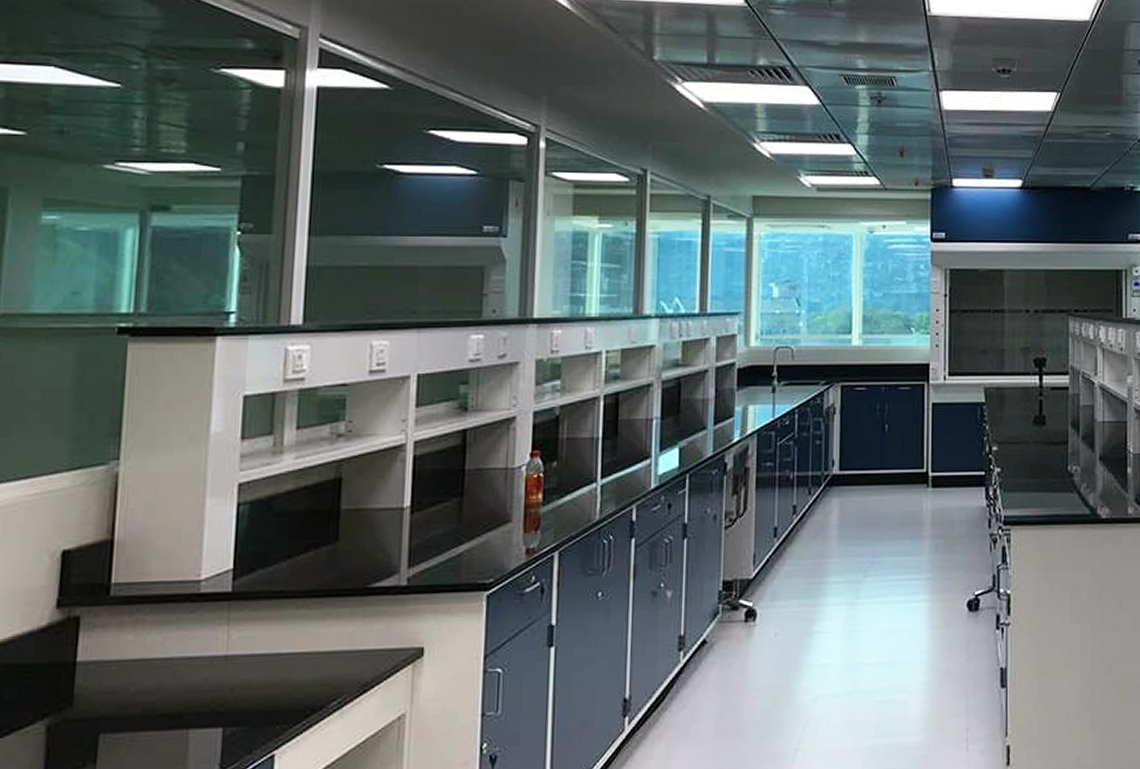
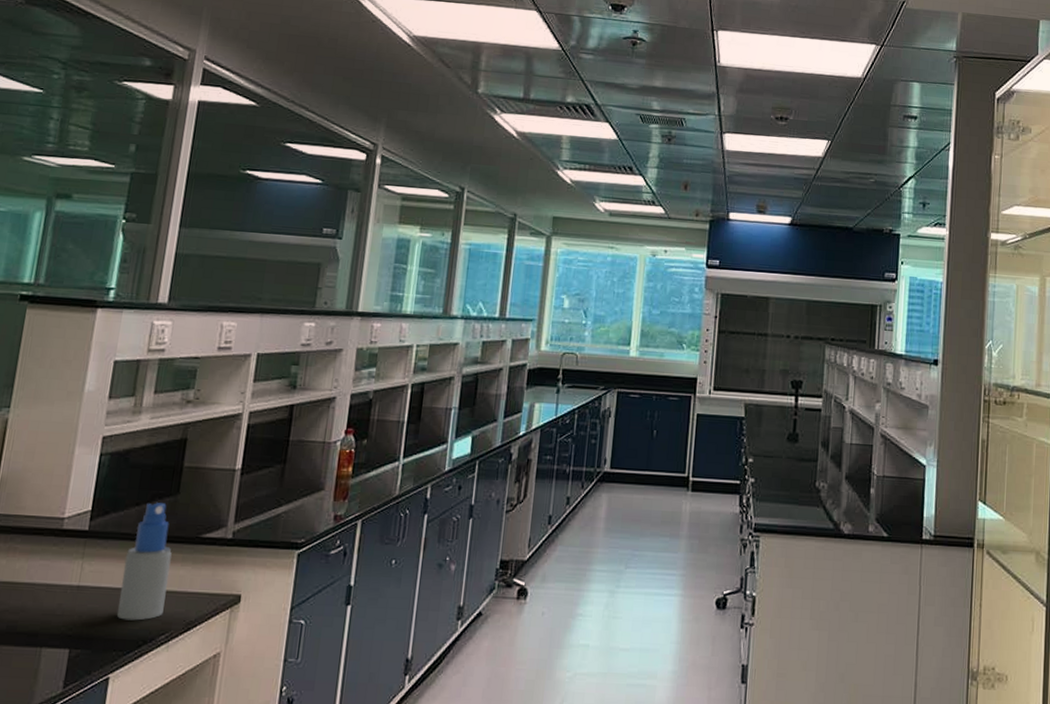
spray bottle: none [276,553,336,689] -> present [117,503,172,621]

